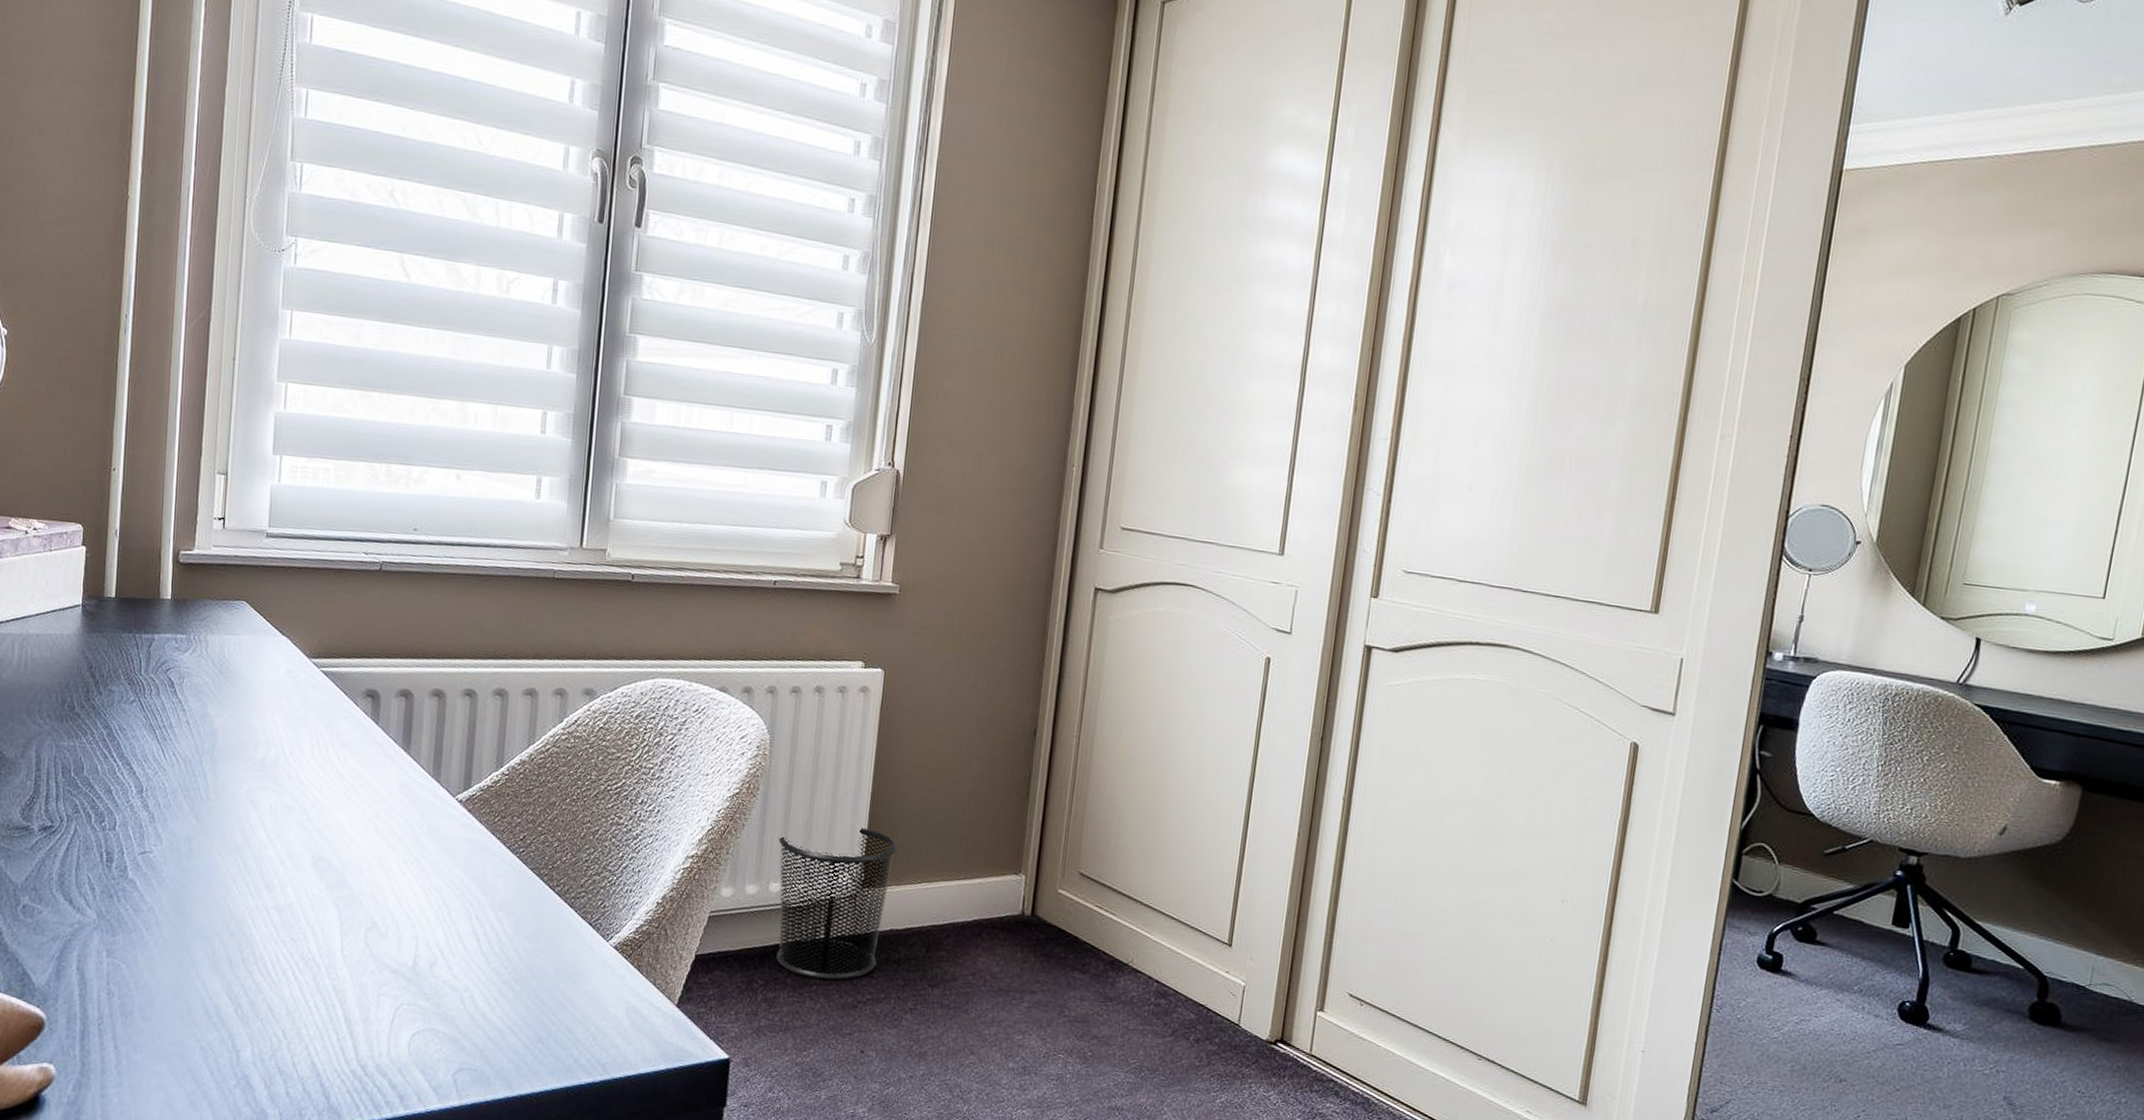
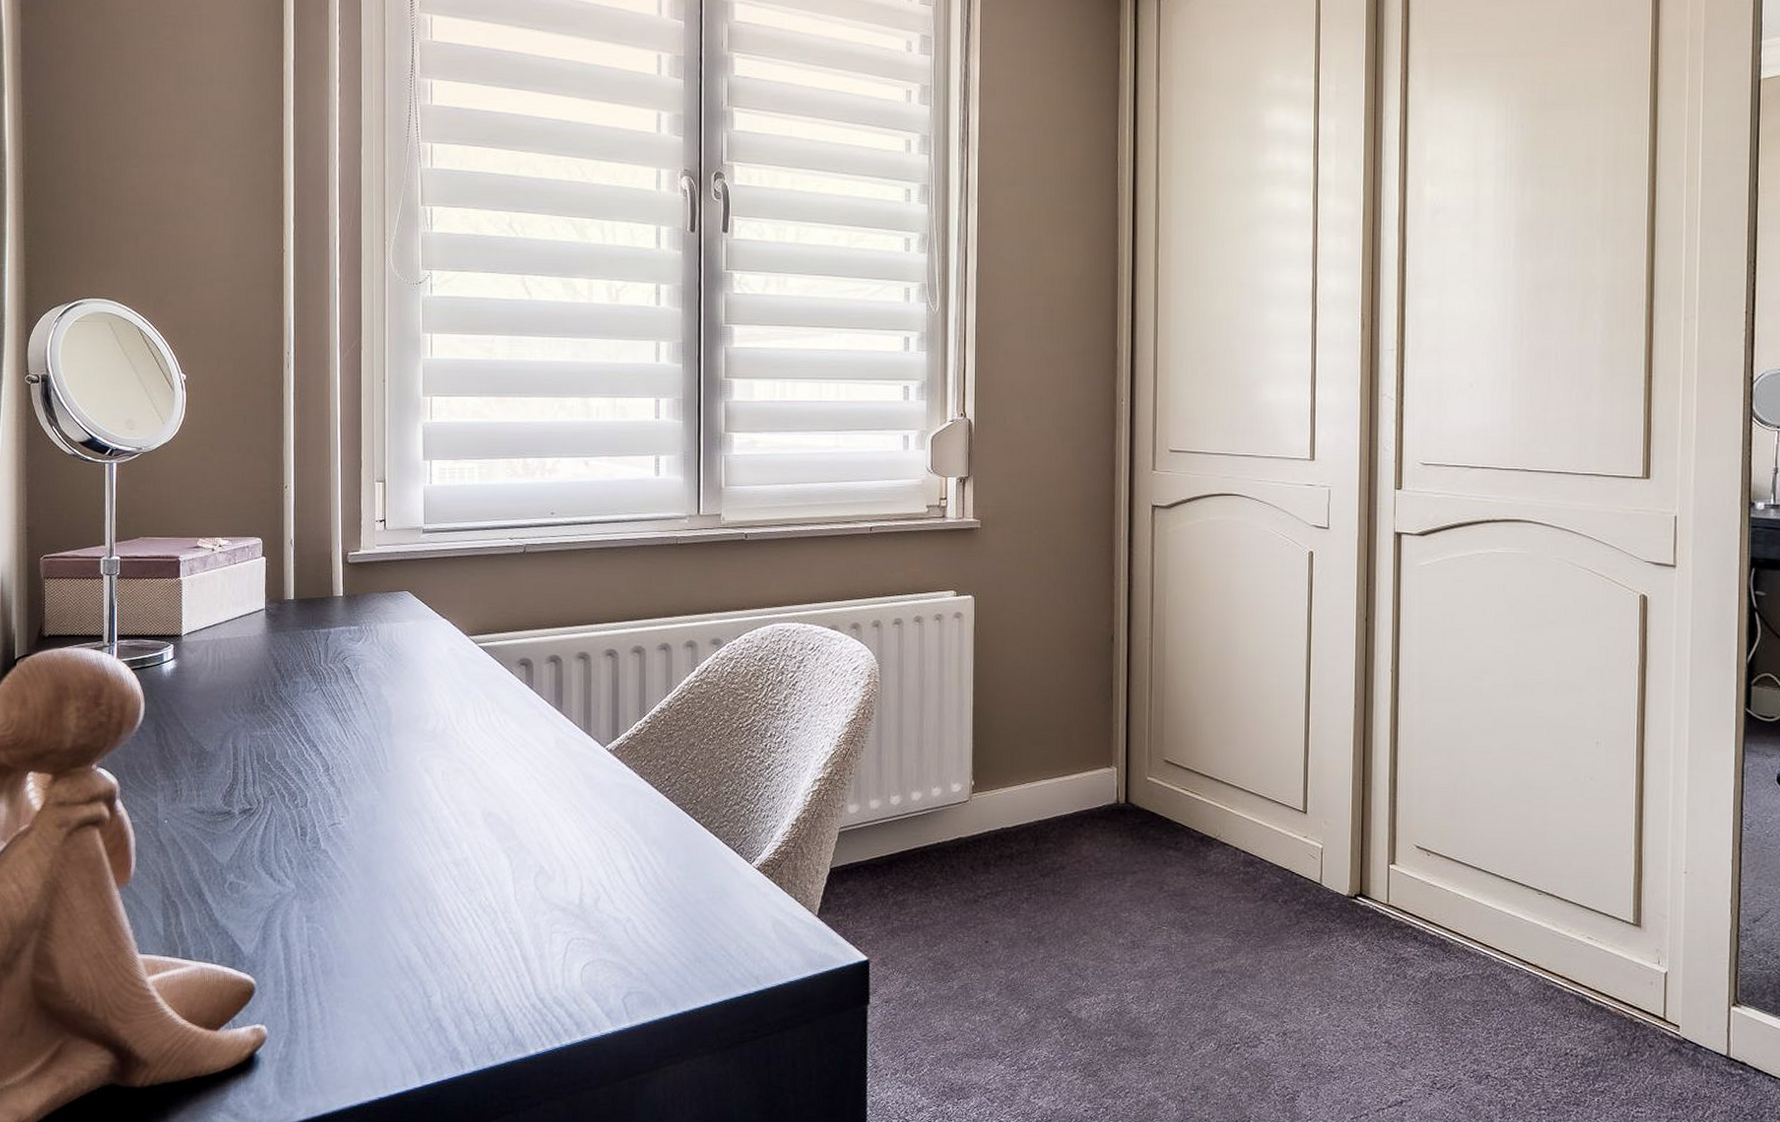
waste bin: present [776,827,898,980] -> none [895,738,1001,880]

